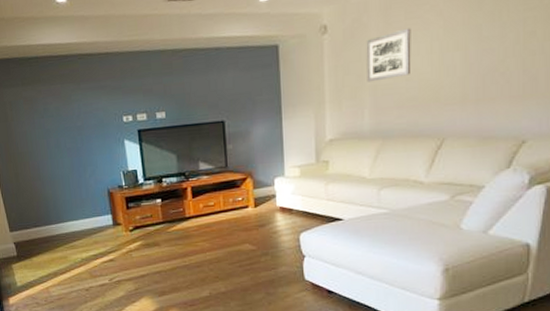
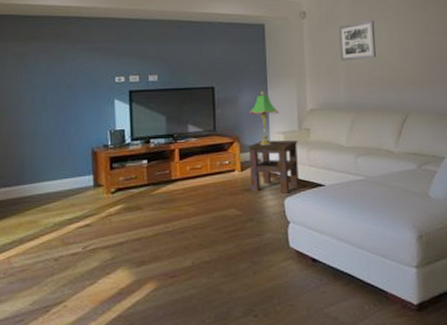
table lamp: none [261,122,295,181] -> present [248,91,279,146]
side table: none [262,174,315,229] -> present [248,140,299,194]

